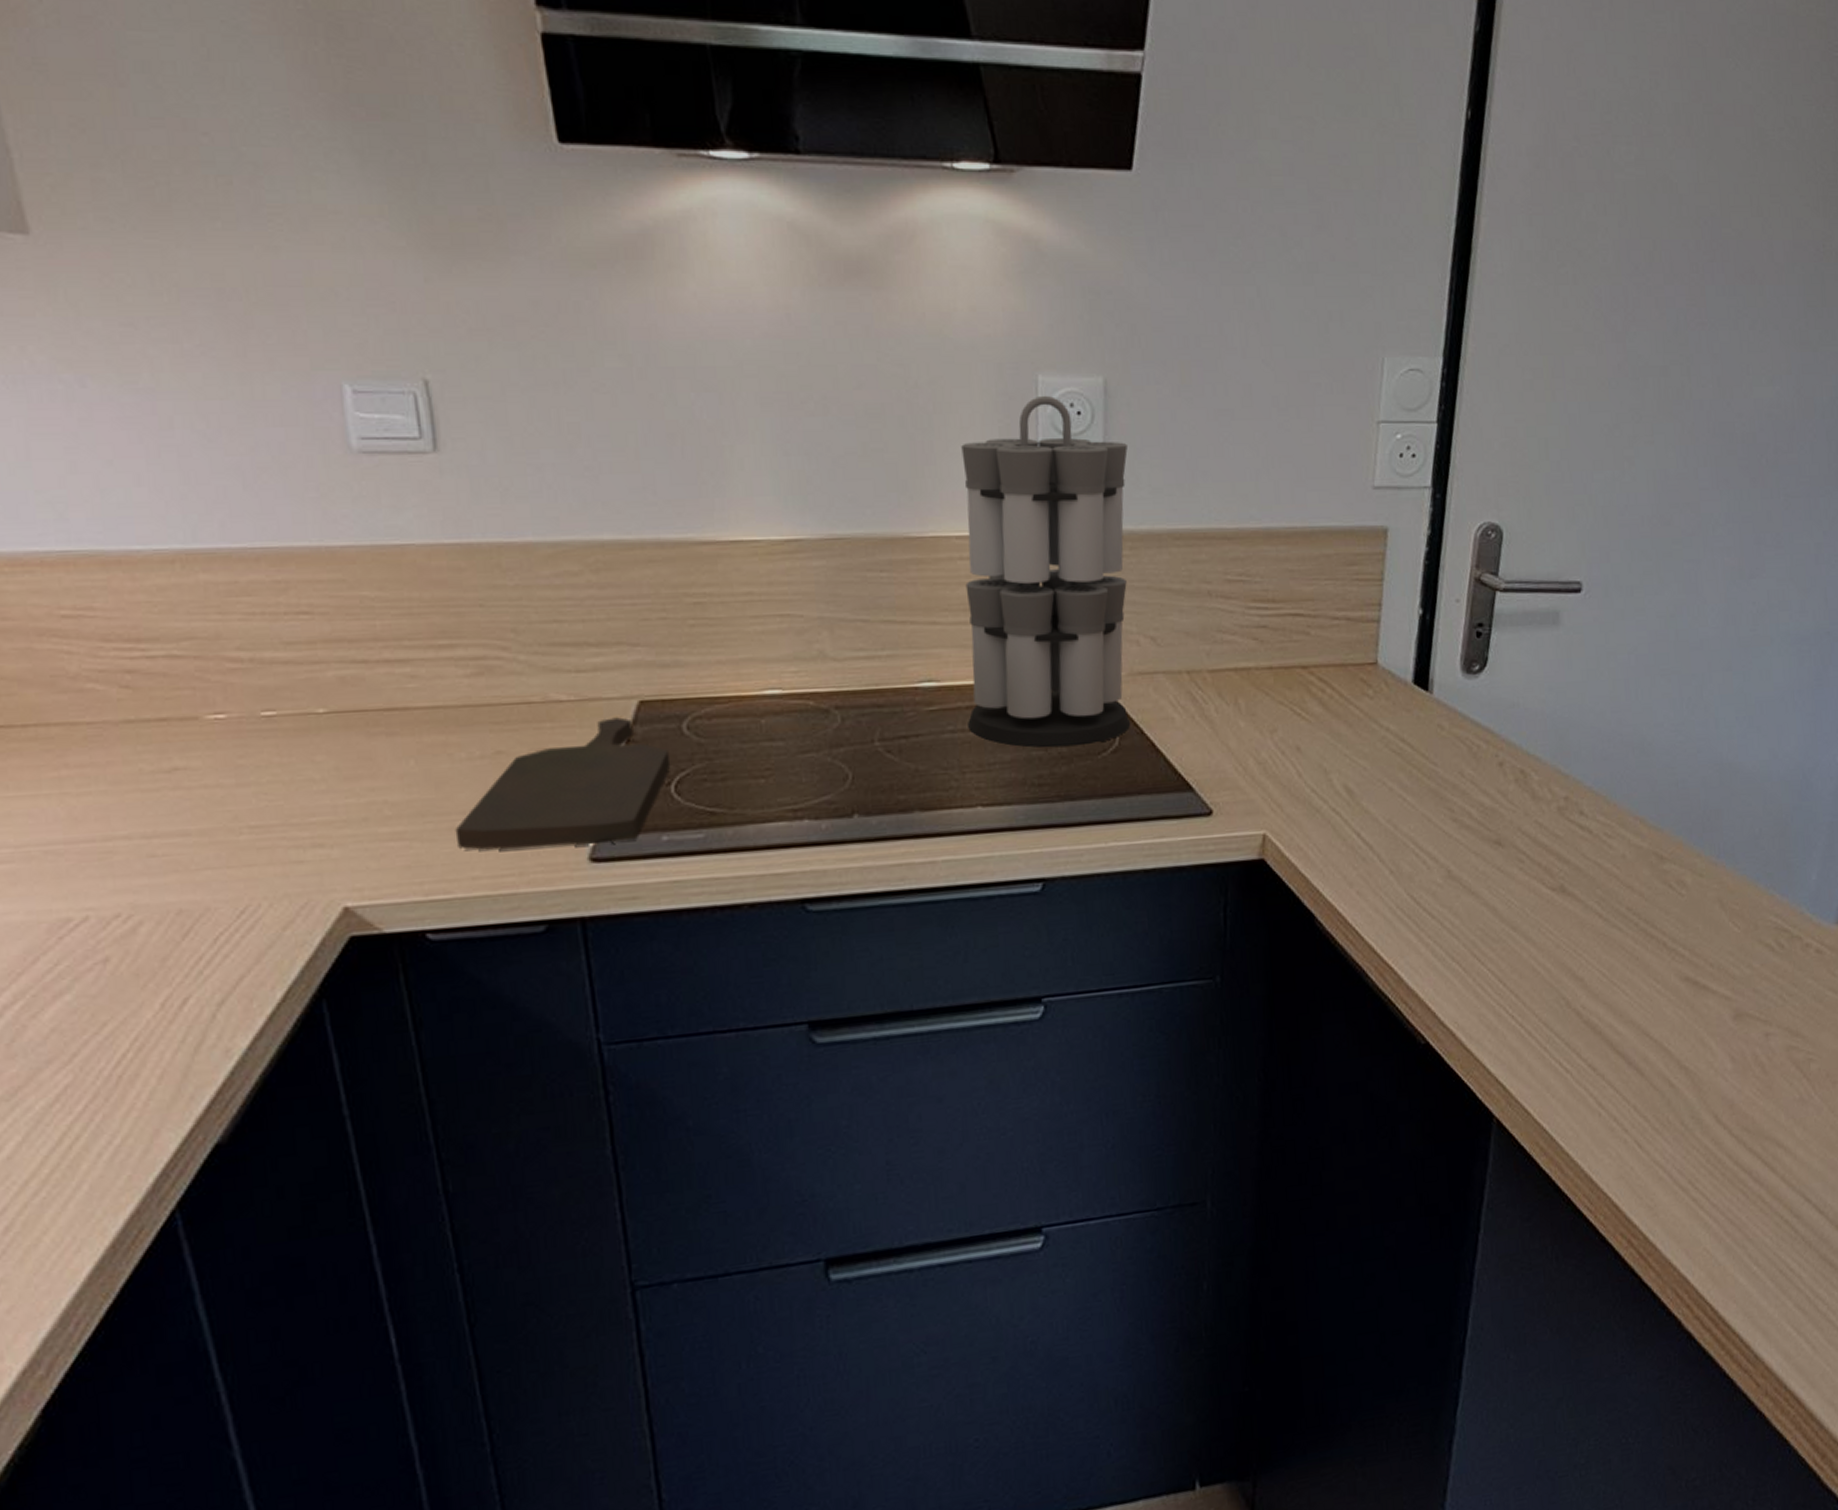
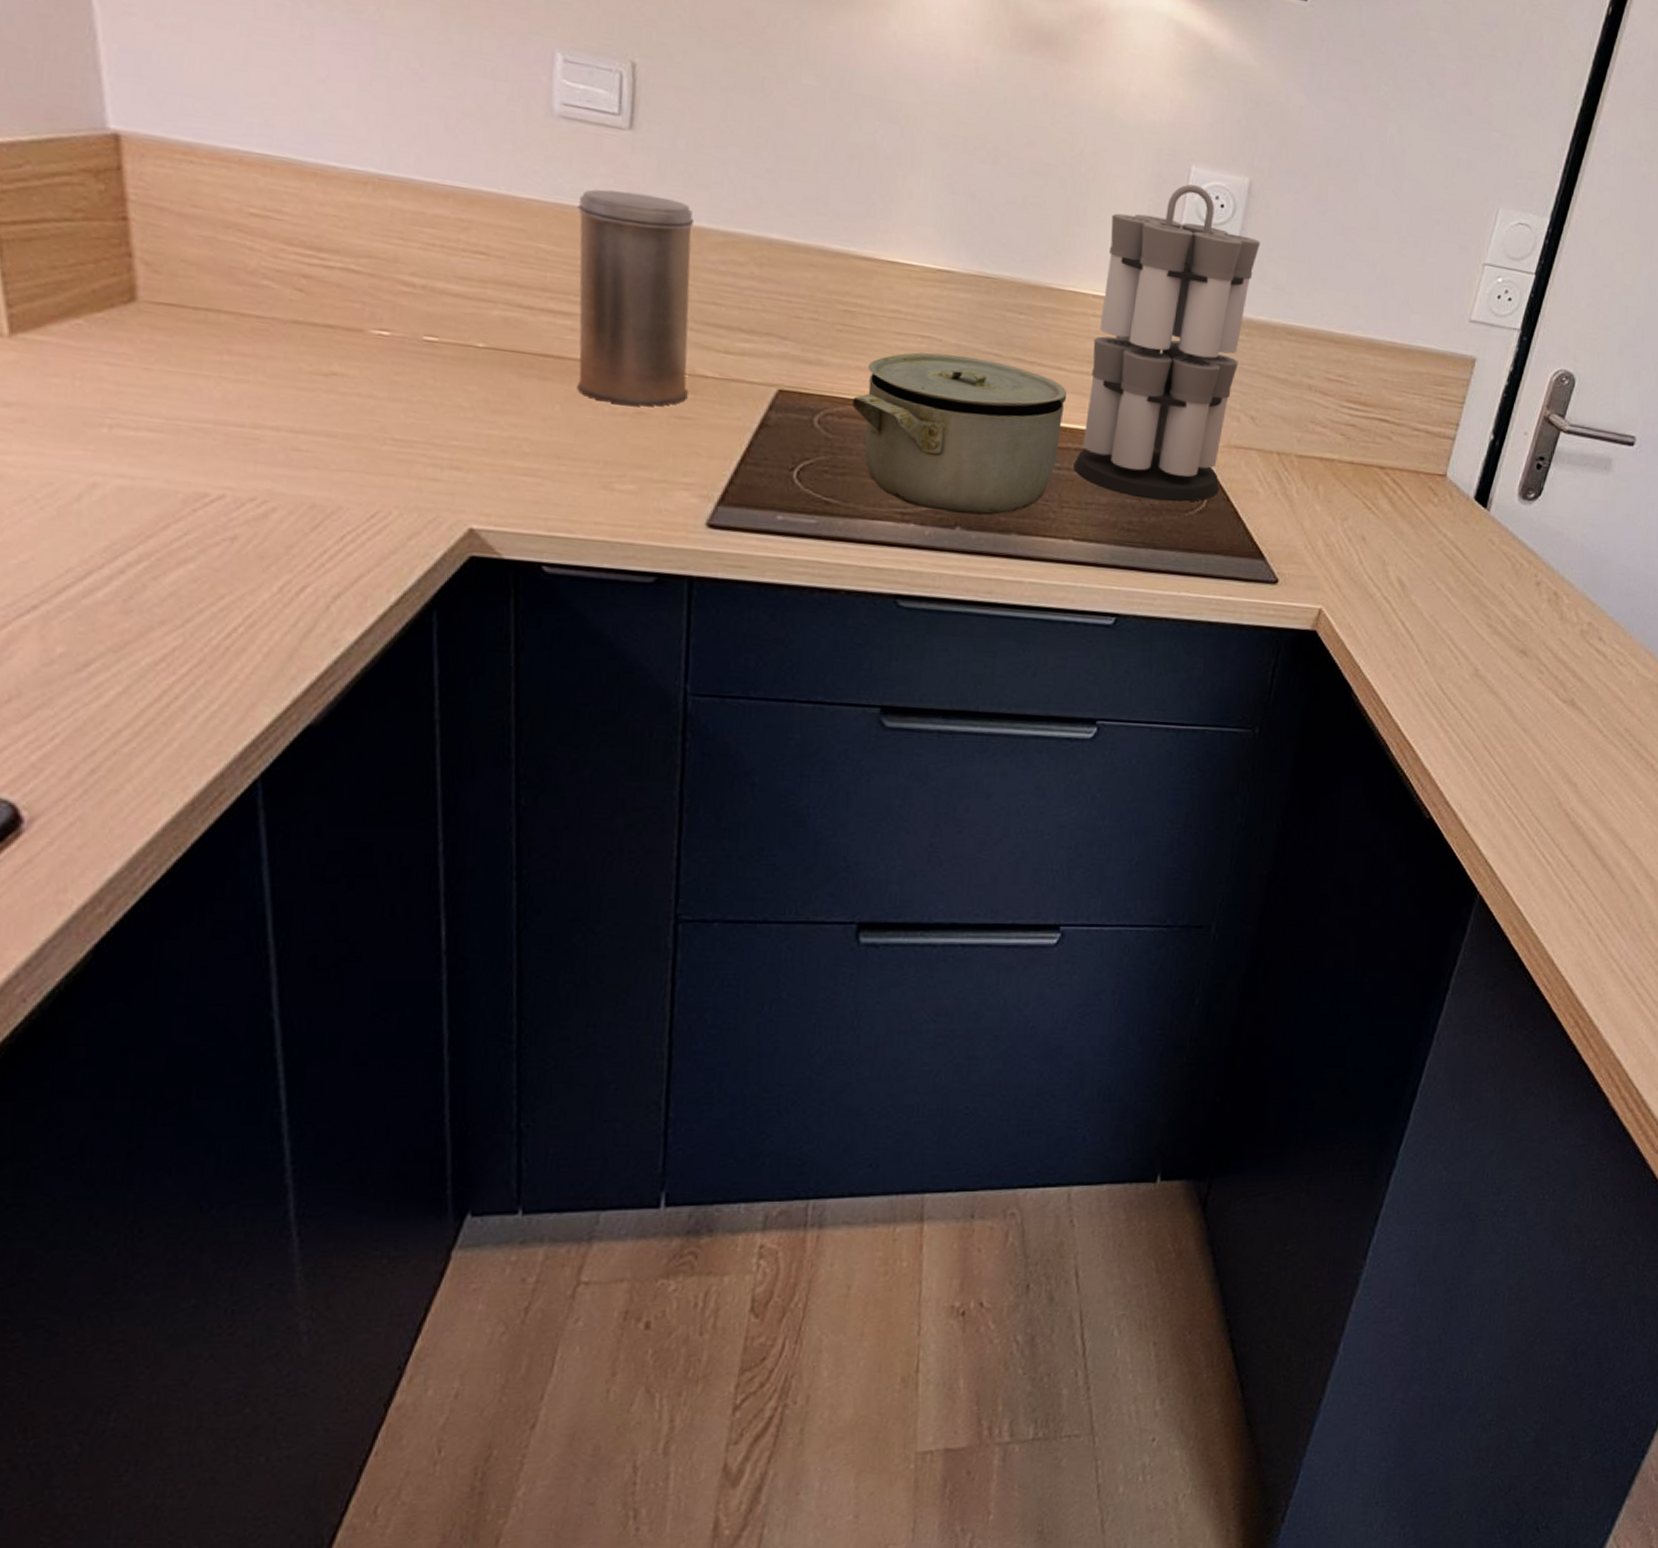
canister: none [394,517,545,748] -> present [577,189,695,407]
cutting board: present [455,717,671,850] -> none [586,400,798,514]
cooking pot: none [719,628,949,801] -> present [852,352,1068,516]

